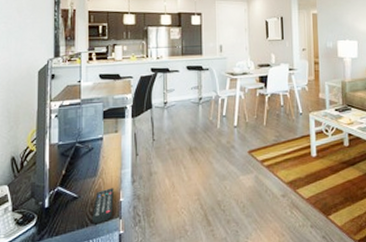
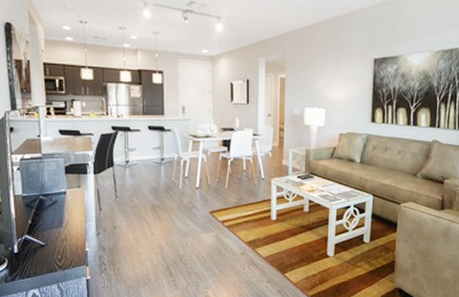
remote control: present [91,187,114,224] -> none [59,238,80,269]

